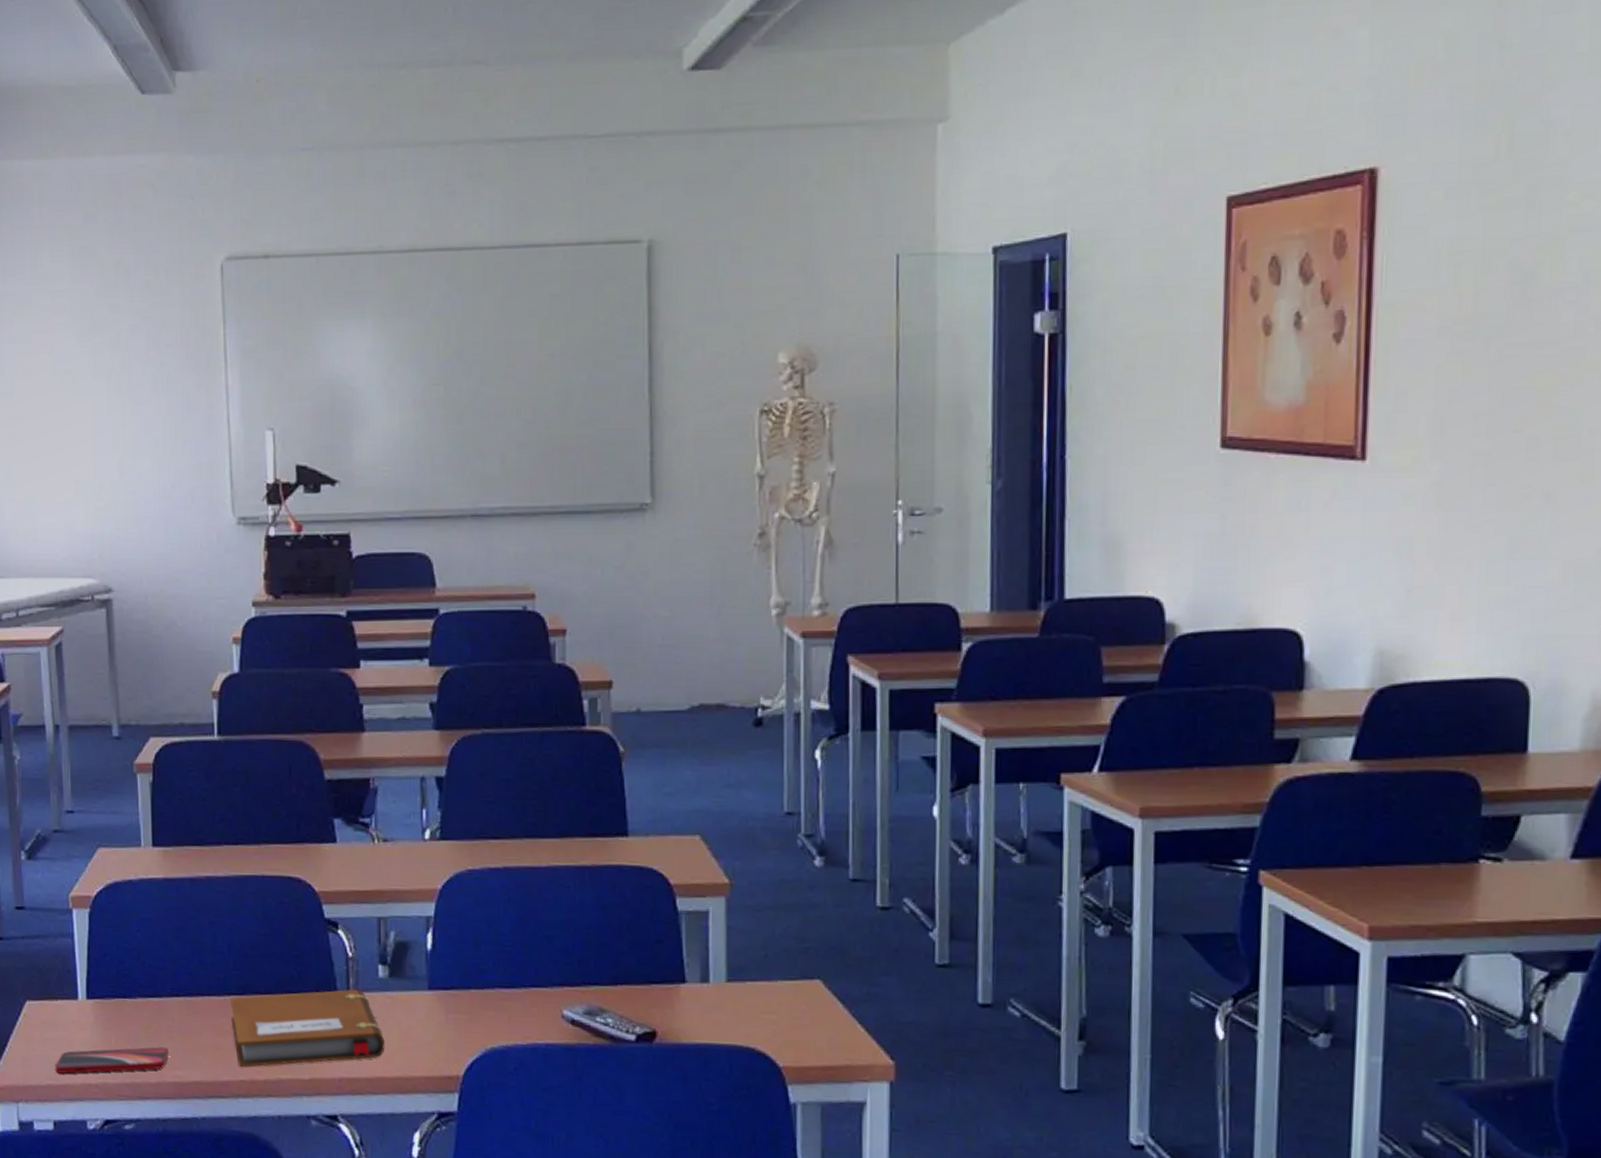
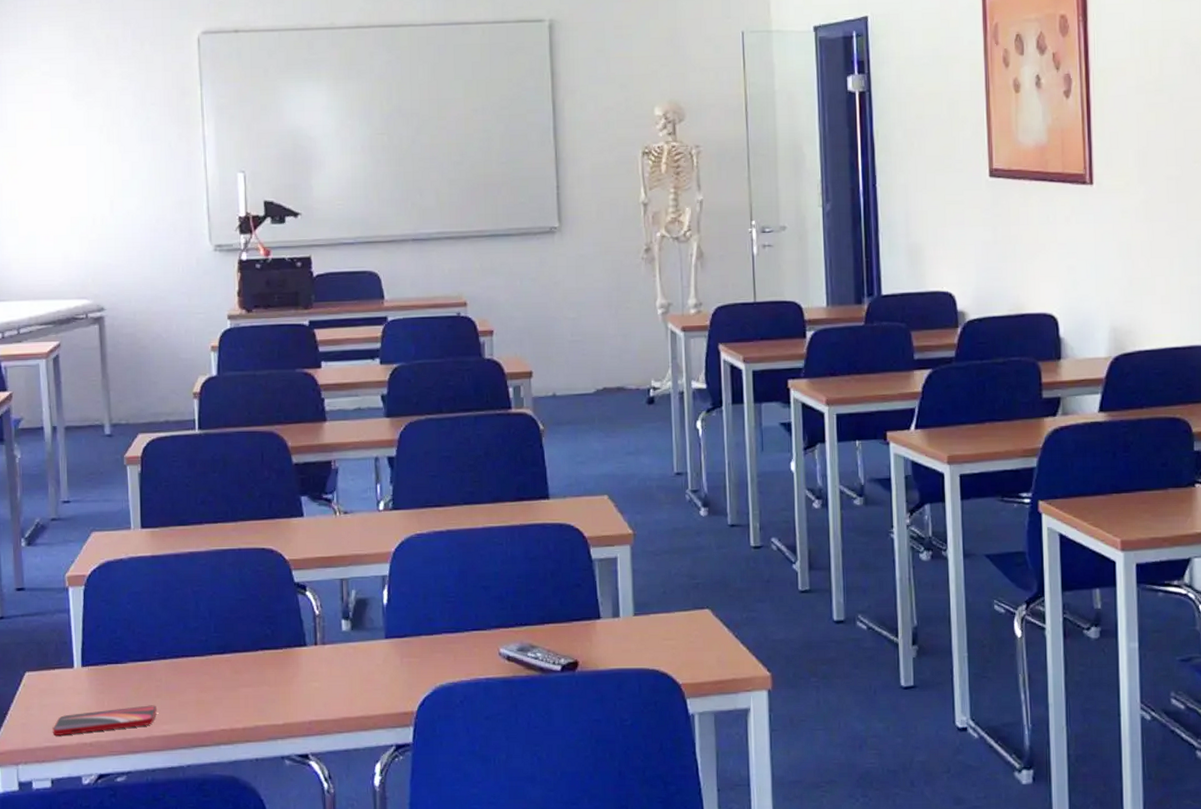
notebook: present [230,989,385,1067] -> none [211,642,349,717]

